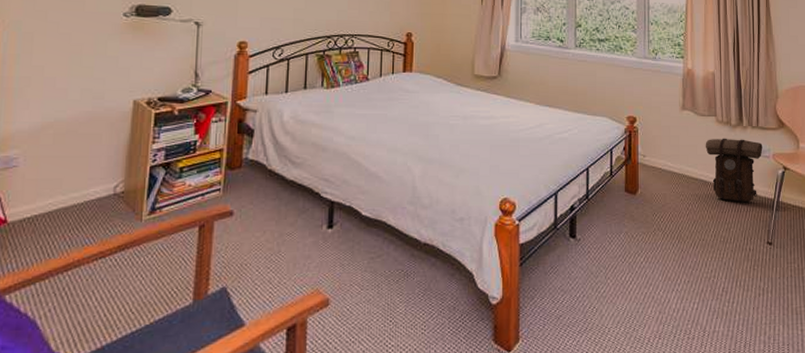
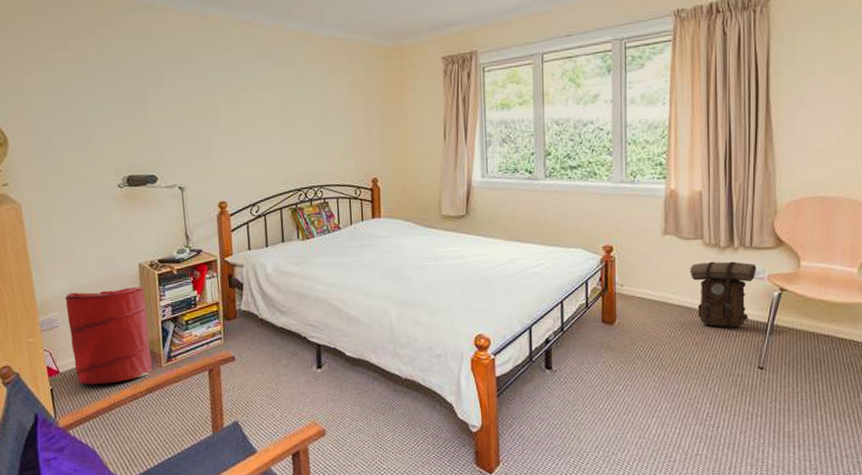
laundry hamper: none [29,125,135,239] -> present [65,286,153,385]

